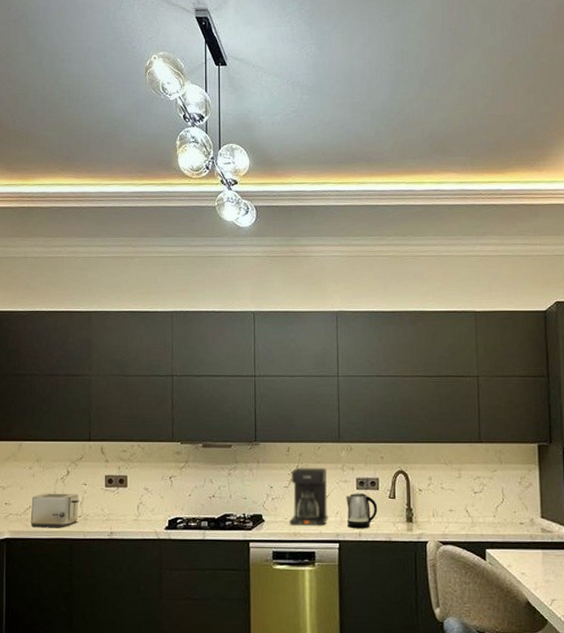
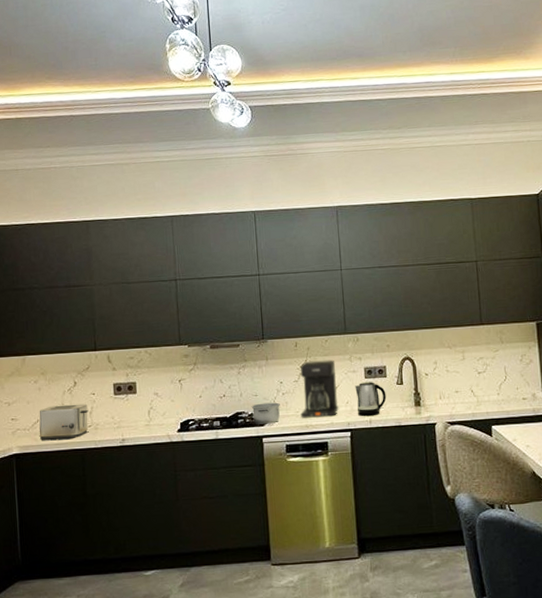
cooking pot: none [240,506,269,529] -> present [251,402,280,425]

